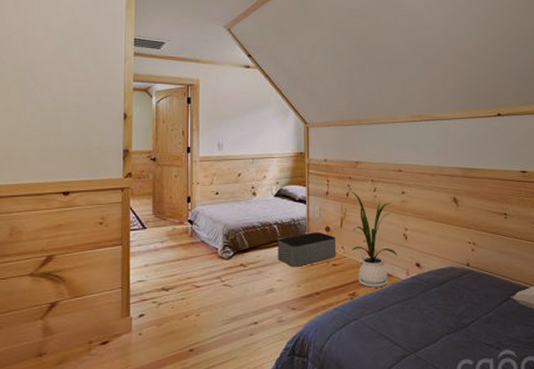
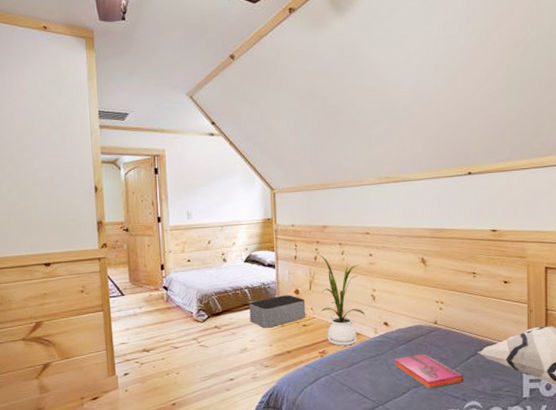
hardback book: none [426,297,497,336] -> present [394,353,464,389]

